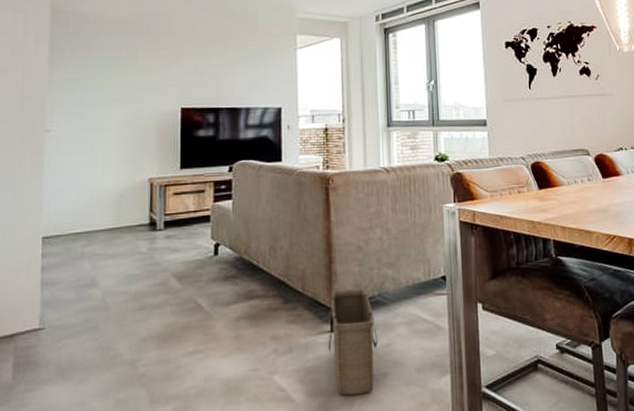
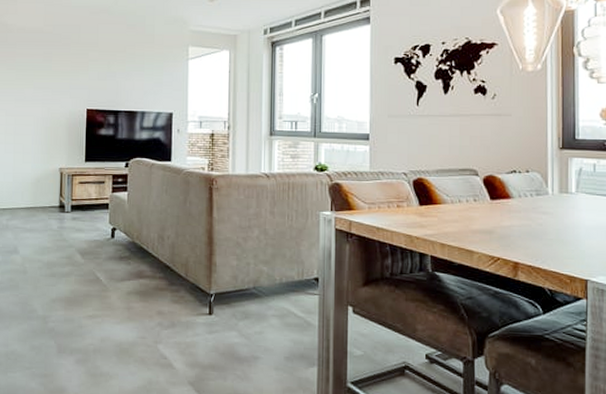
basket: present [328,288,378,396] -> none [206,279,251,372]

